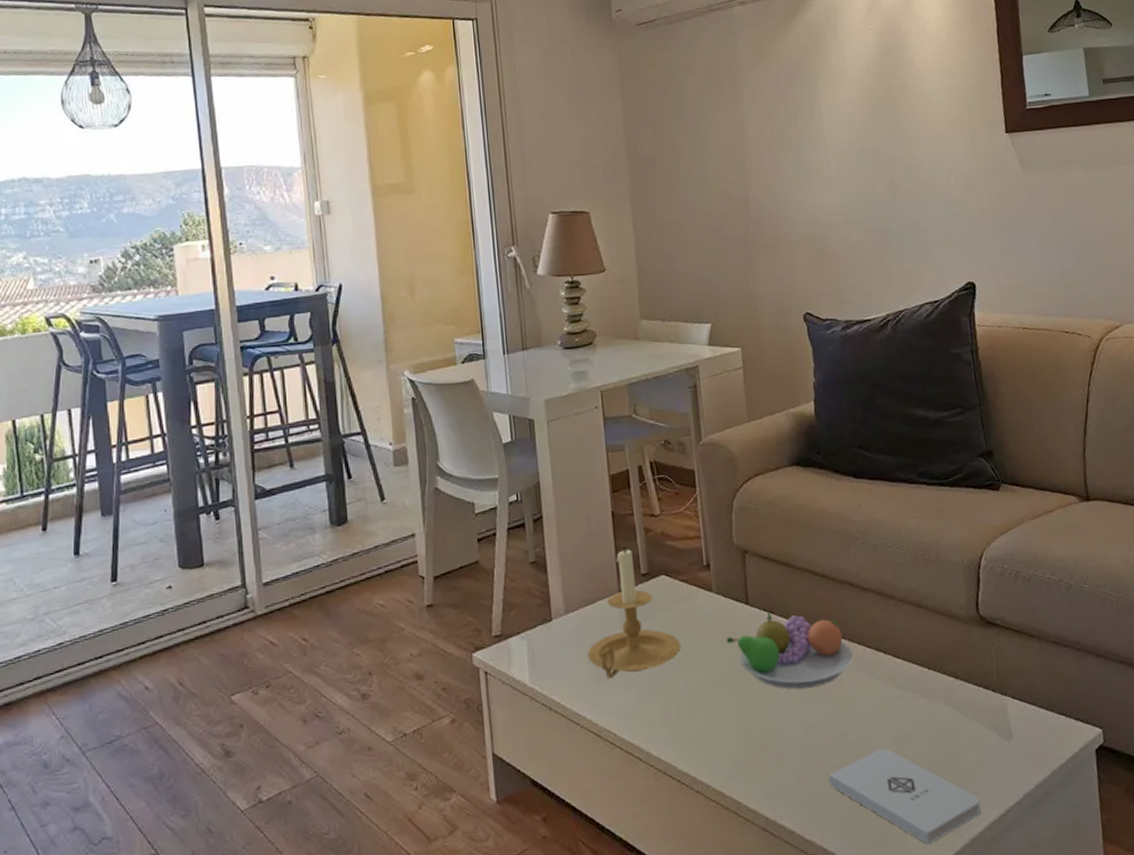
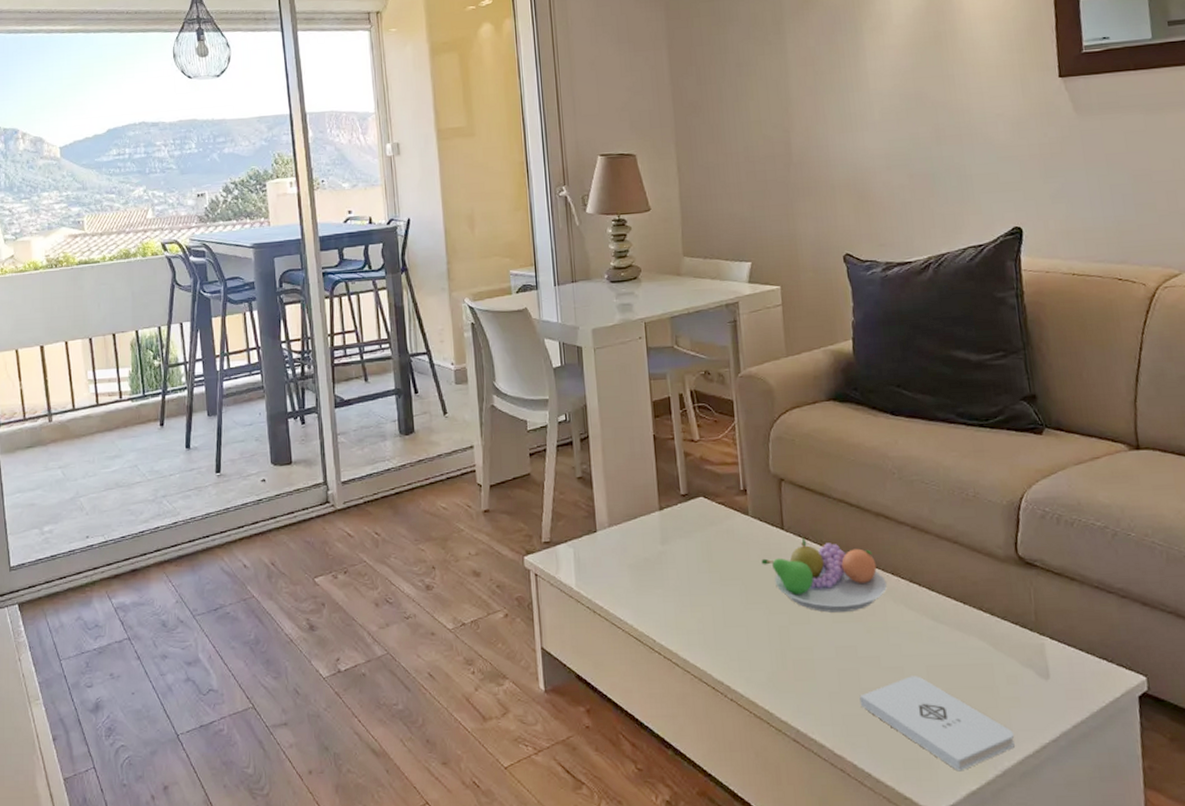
candle holder: present [587,547,681,679] -> none [629,468,717,589]

